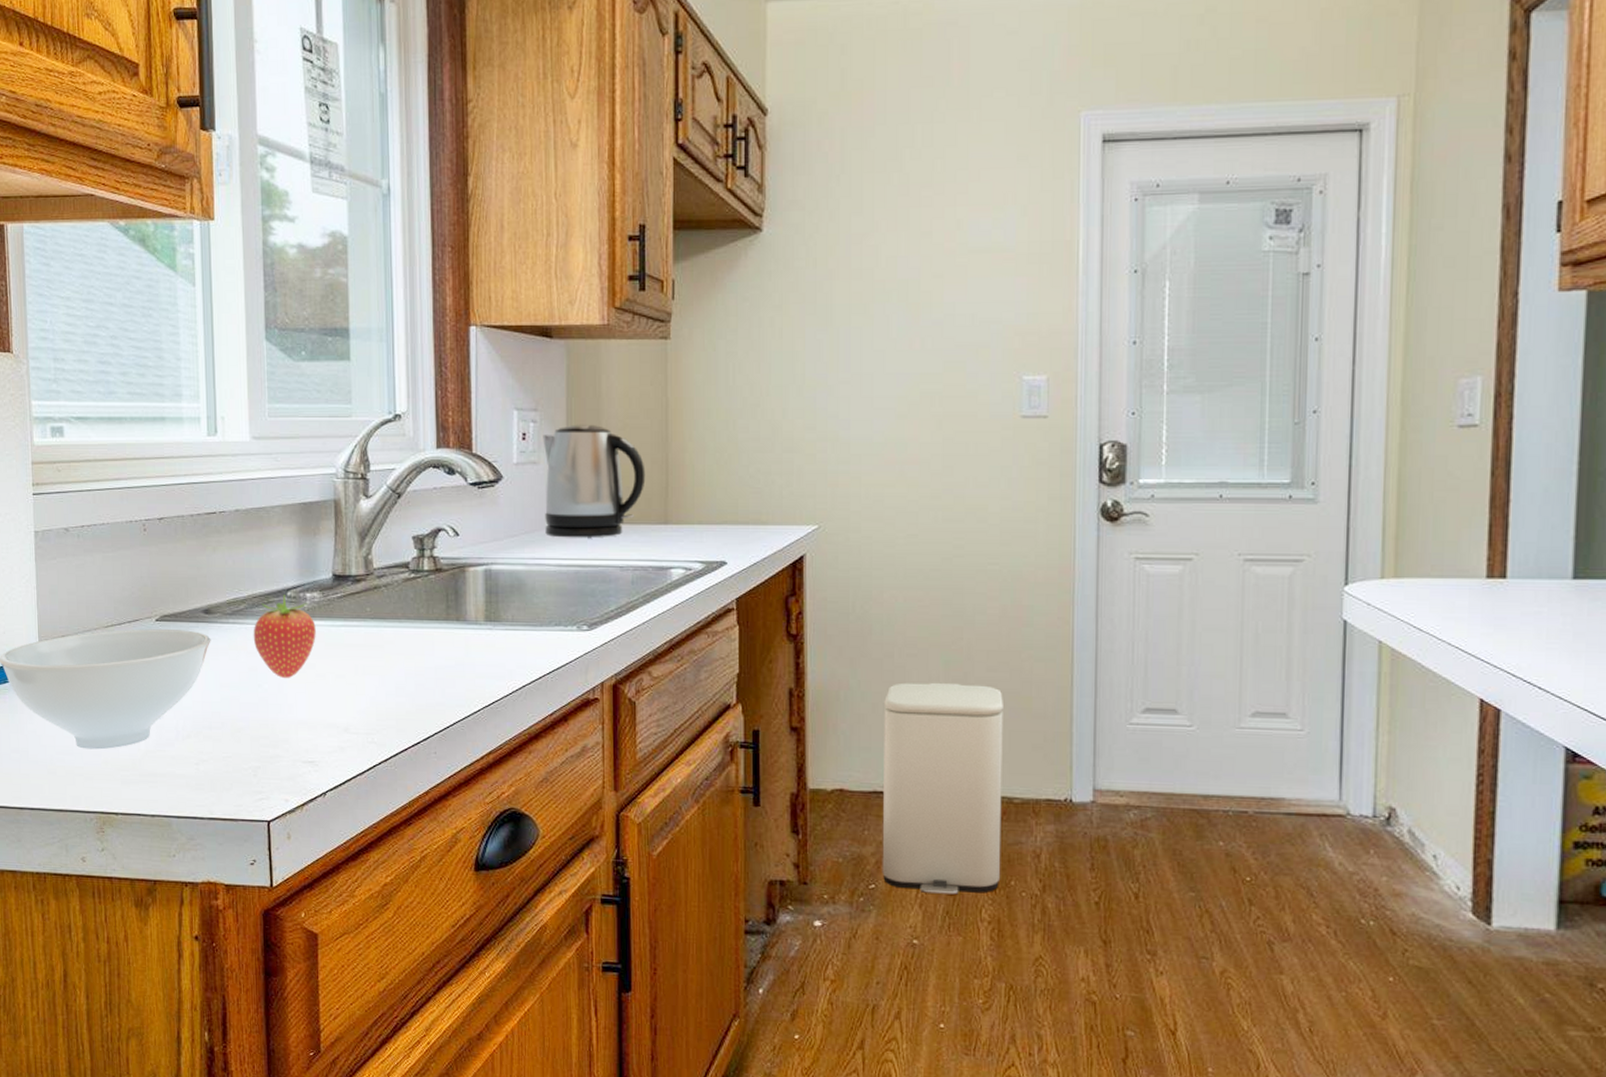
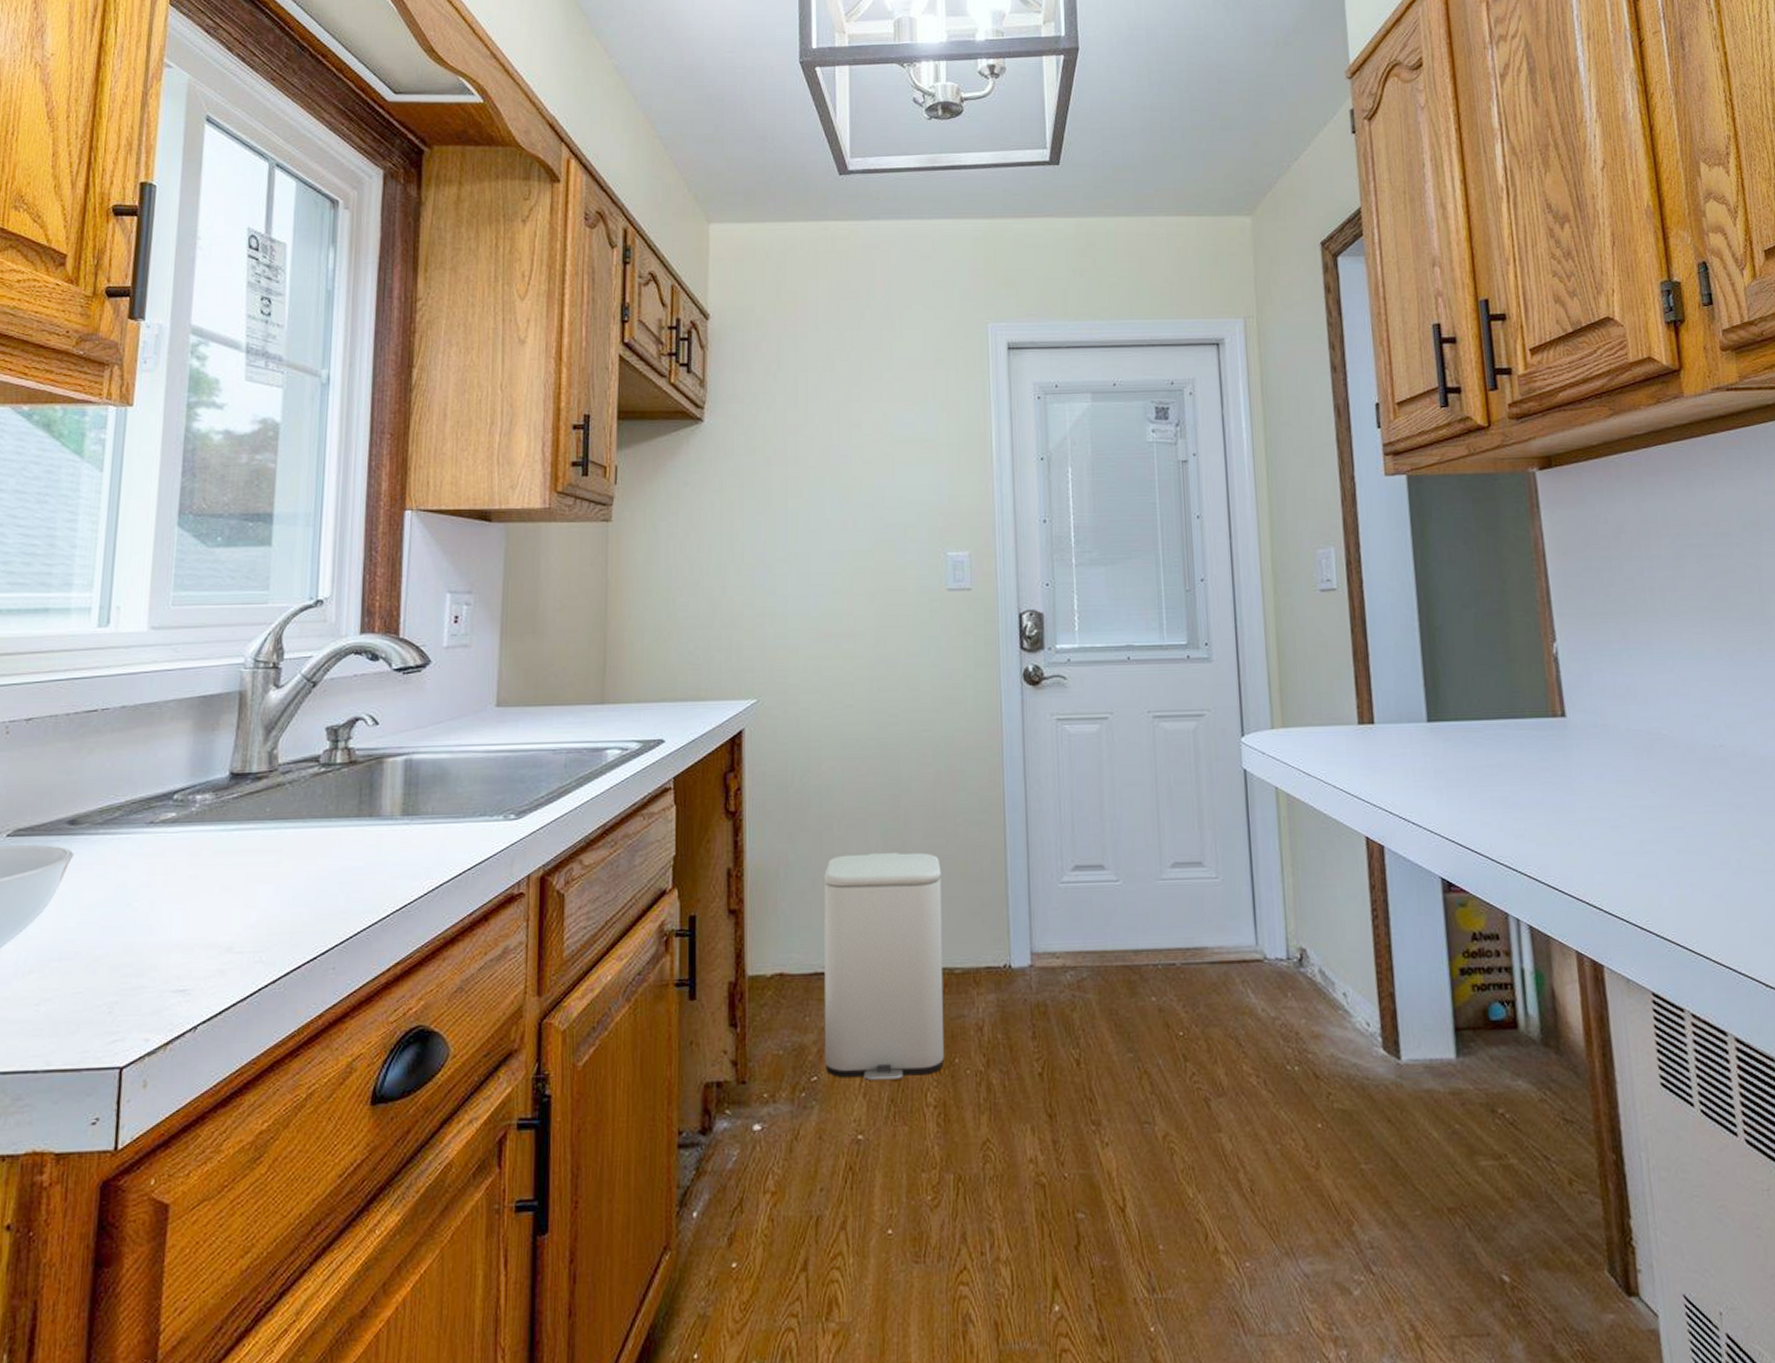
fruit: present [253,595,316,679] -> none [126,798,204,895]
kettle: present [543,424,646,538] -> none [474,605,583,723]

